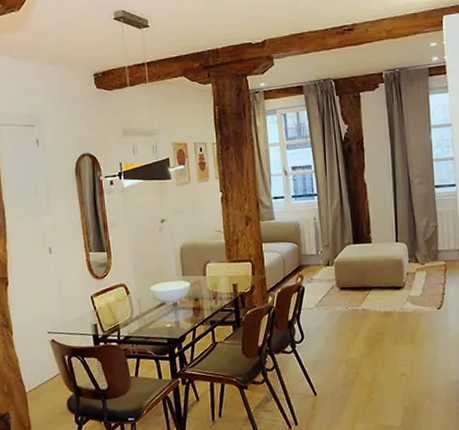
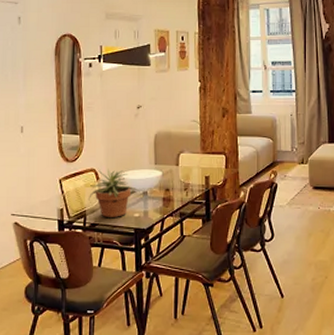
potted plant: none [121,283,170,330] -> present [89,169,140,217]

